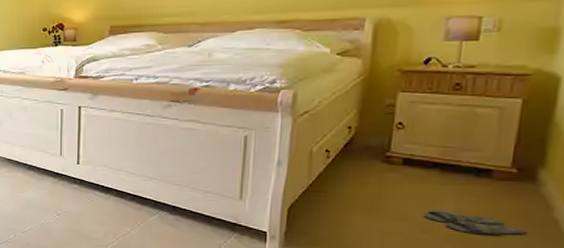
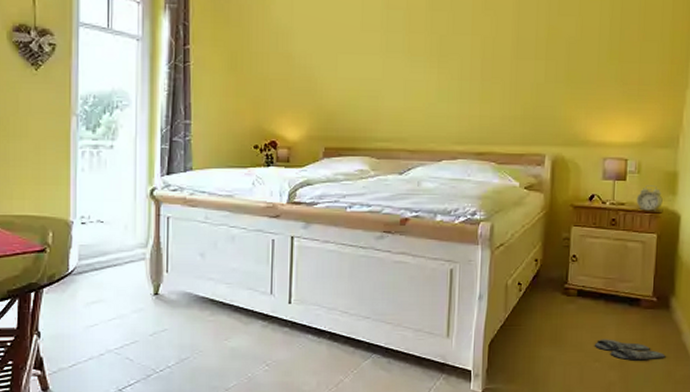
alarm clock: none [492,44,534,74] -> present [636,185,663,212]

